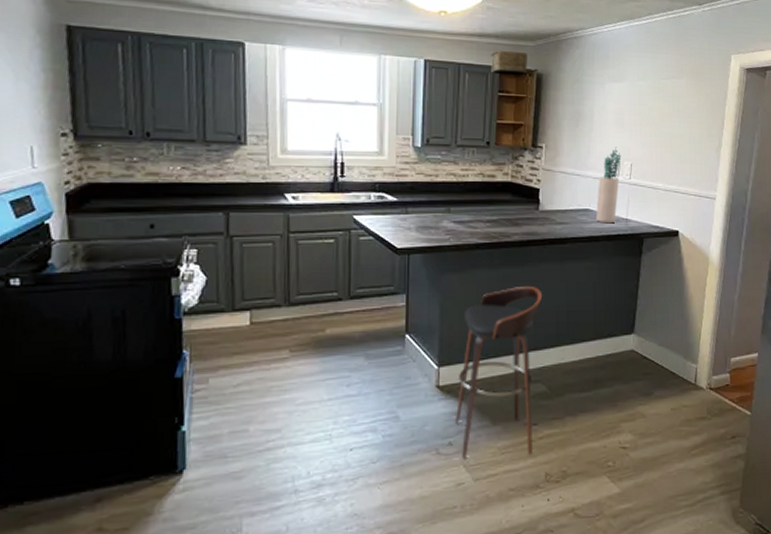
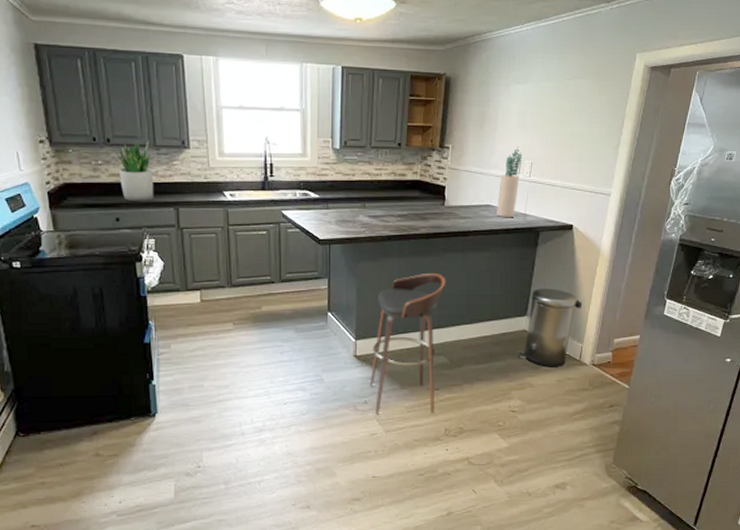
planter: none [158,135,201,206] -> present [118,141,154,202]
woven basket: present [491,50,527,76] -> none [403,55,437,80]
pedal bin: none [625,302,694,393] -> present [517,288,582,367]

